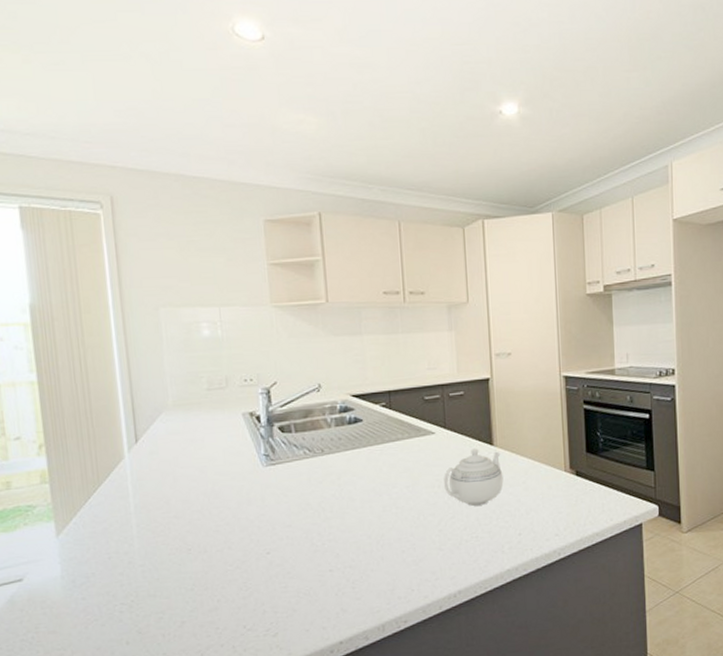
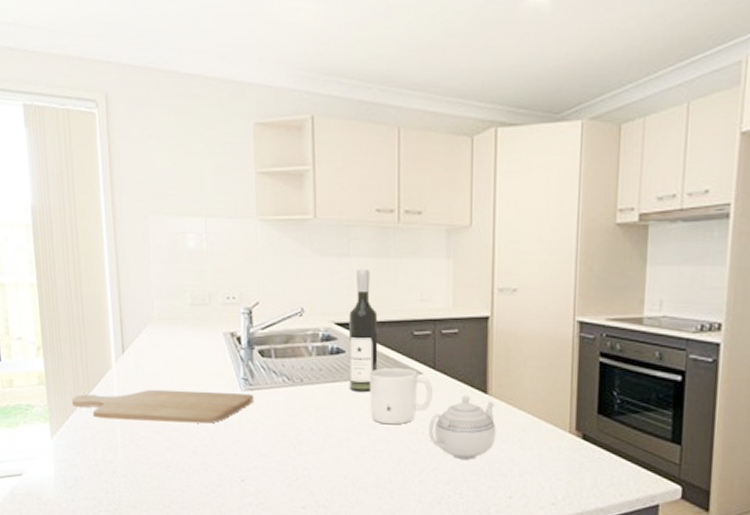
chopping board: none [80,469,276,511] -> present [72,389,254,424]
bottle: none [364,345,394,457] -> present [349,270,378,393]
mug: none [386,429,445,483] -> present [369,367,432,425]

